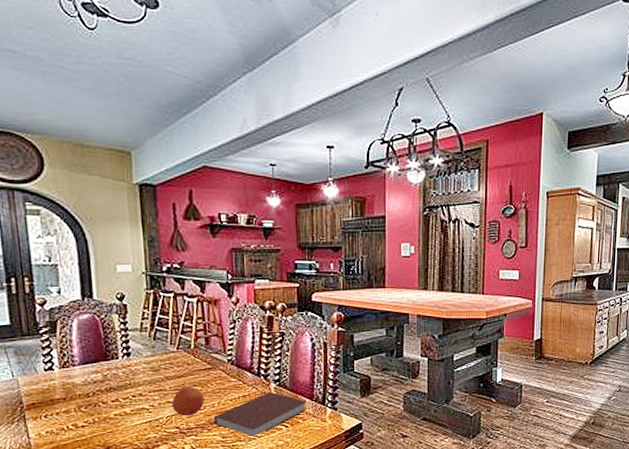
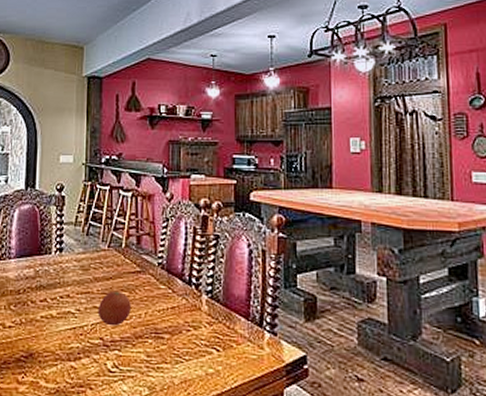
notebook: present [214,391,307,436] -> none [140,304,242,358]

